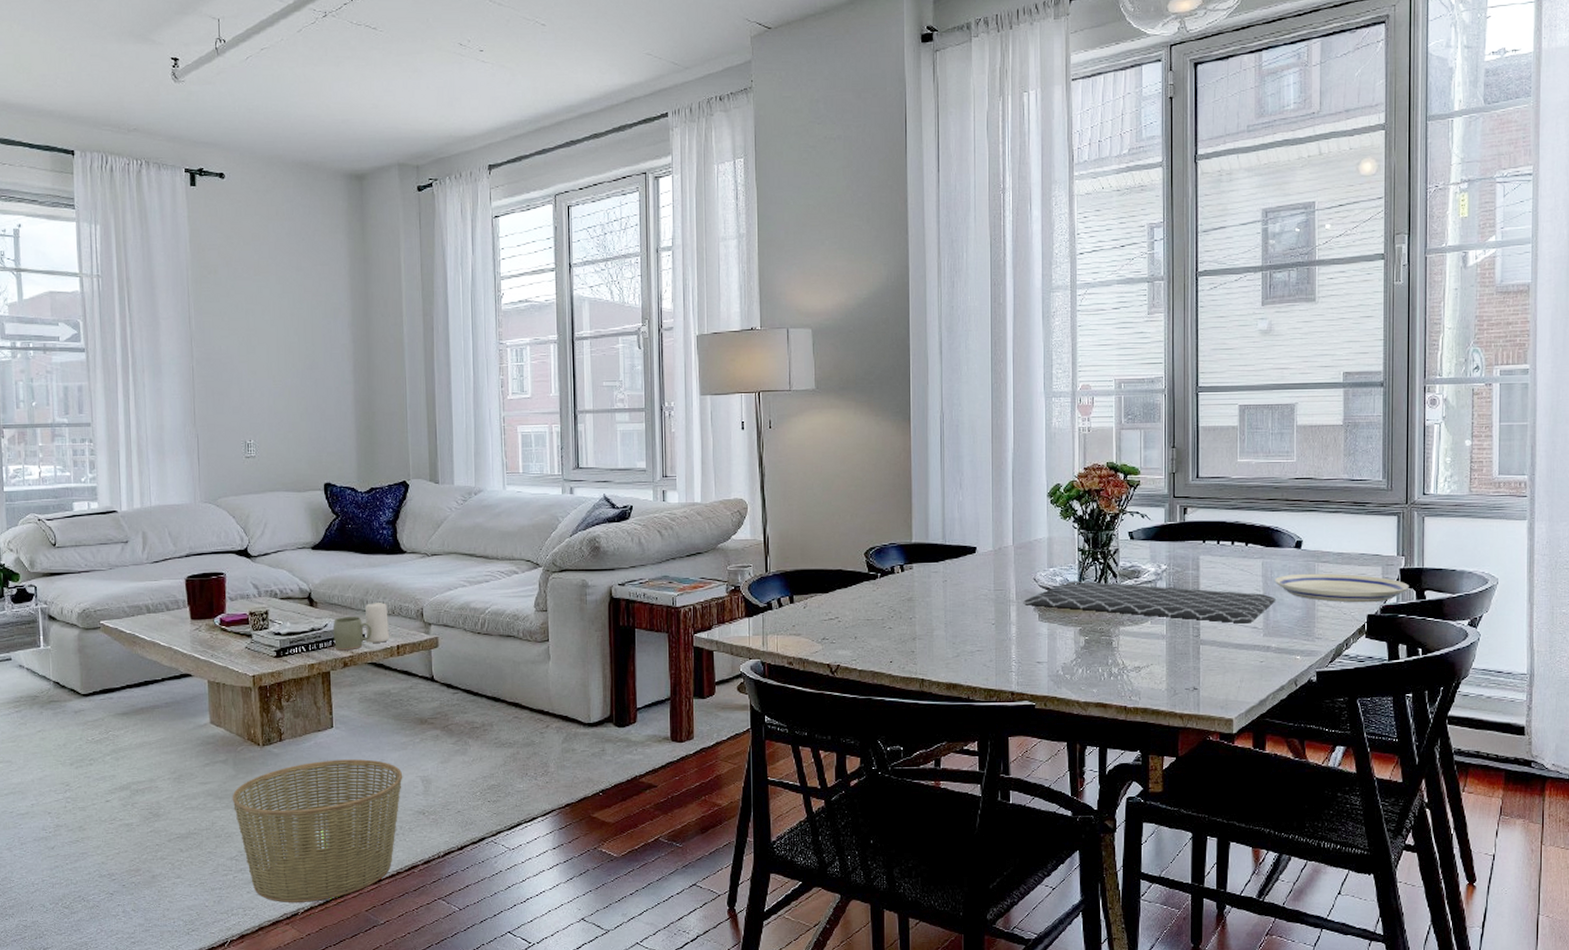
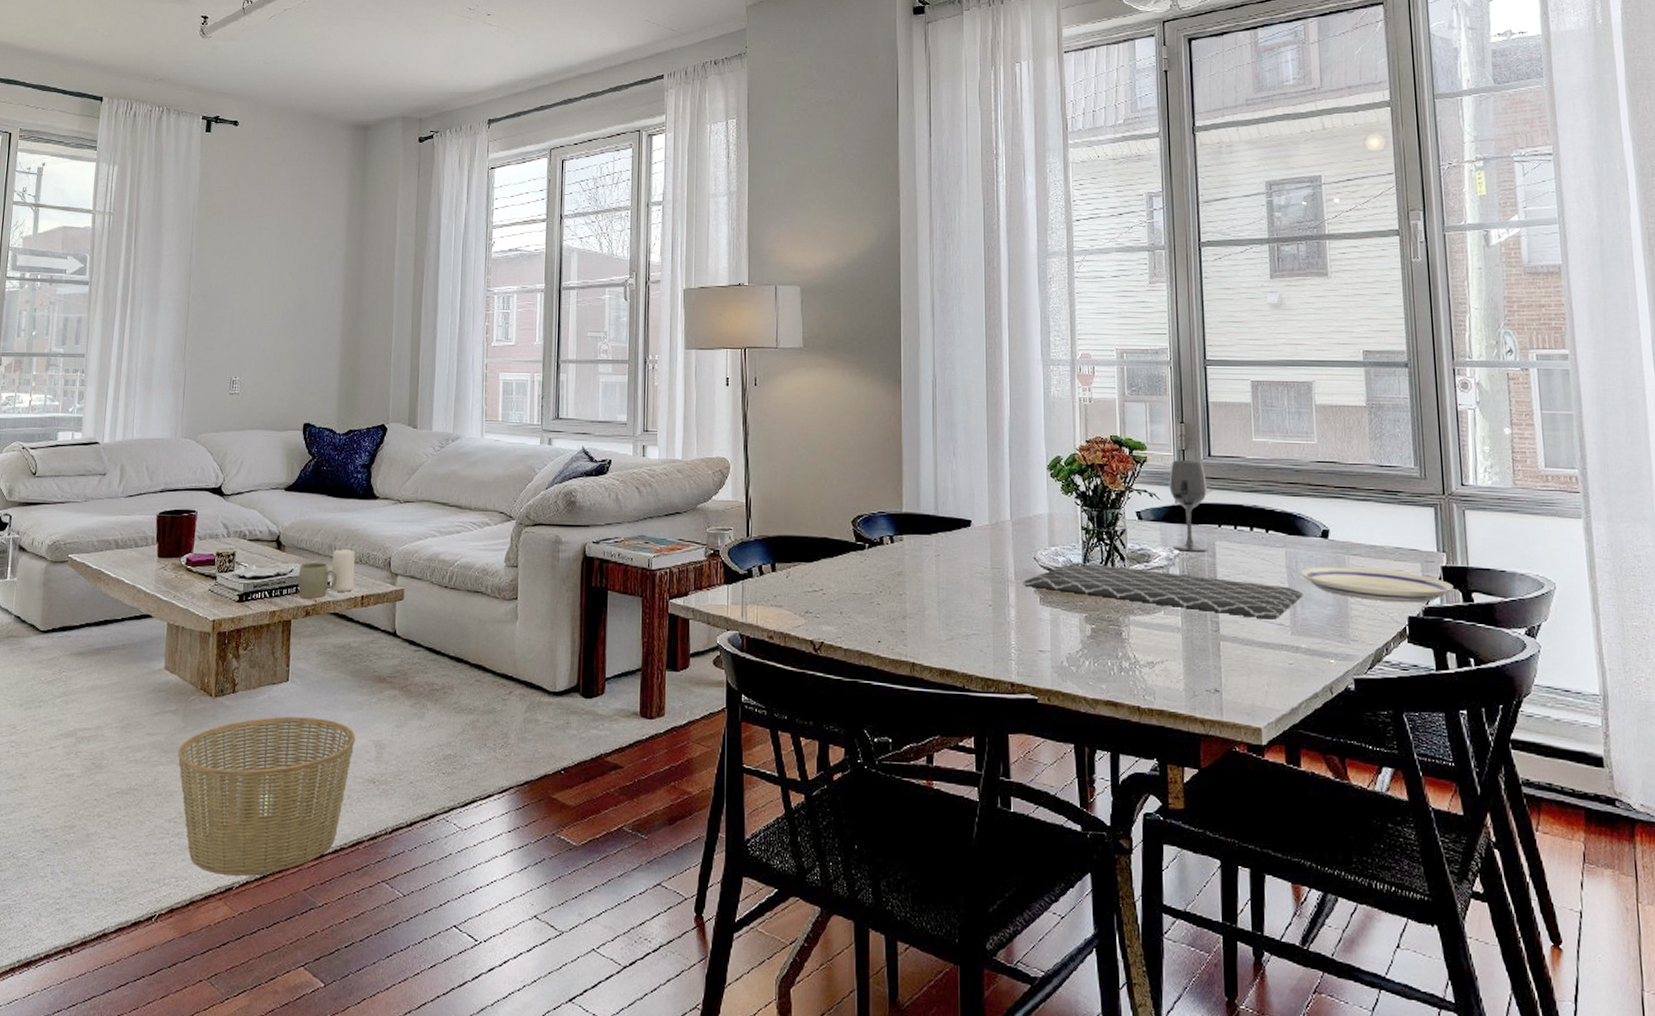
wine glass: none [1159,482,1194,567] -> present [1169,460,1208,552]

